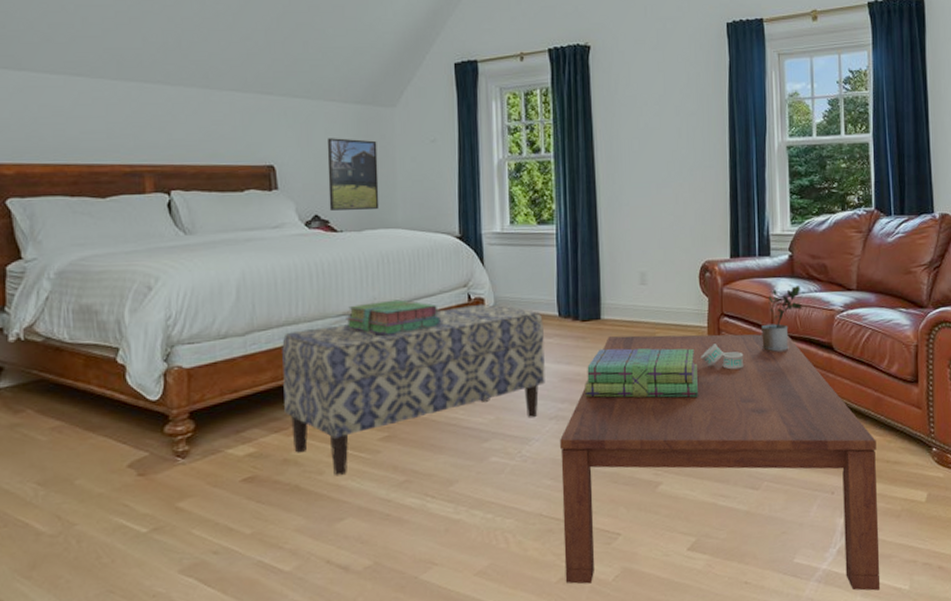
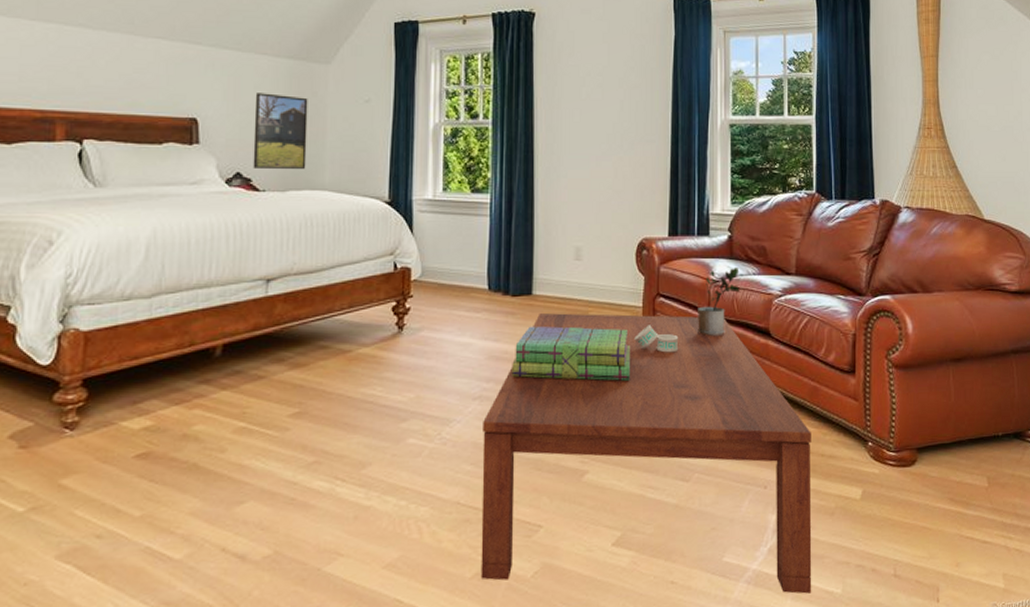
bench: present [282,304,545,476] -> none [188,273,472,455]
stack of books: present [346,300,441,335] -> none [262,266,363,303]

